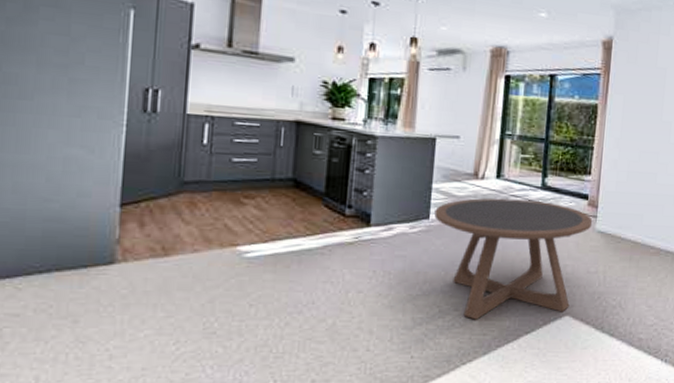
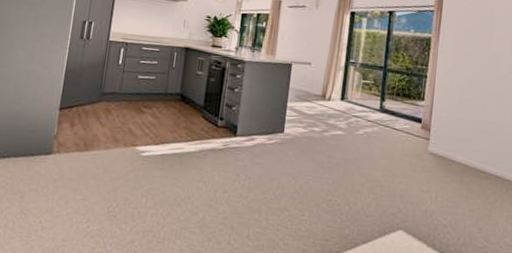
coffee table: present [434,198,593,320] -> none [288,117,426,227]

